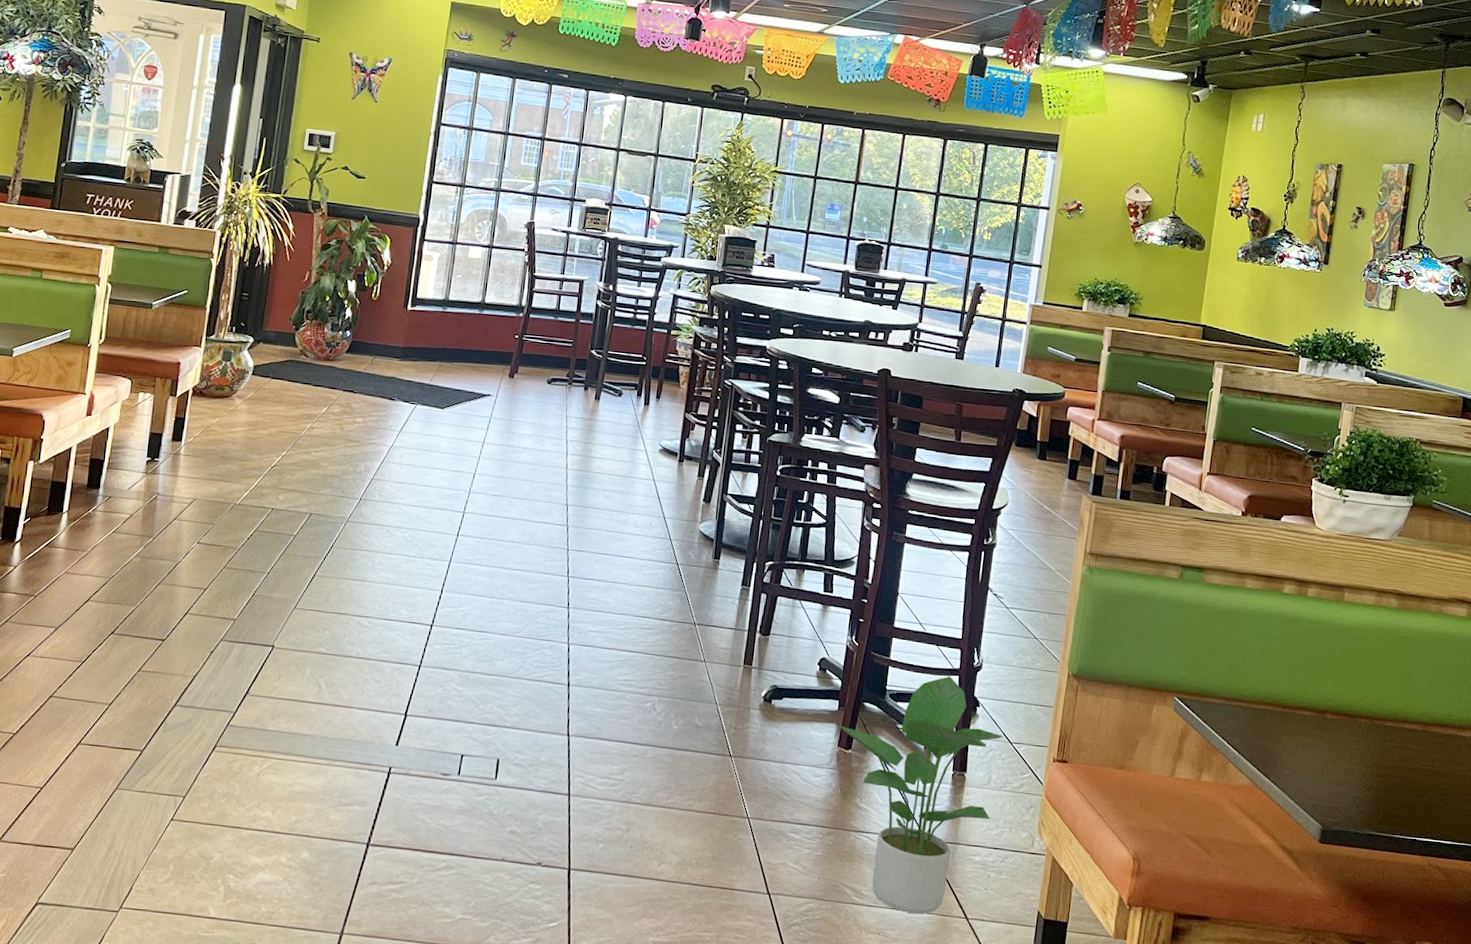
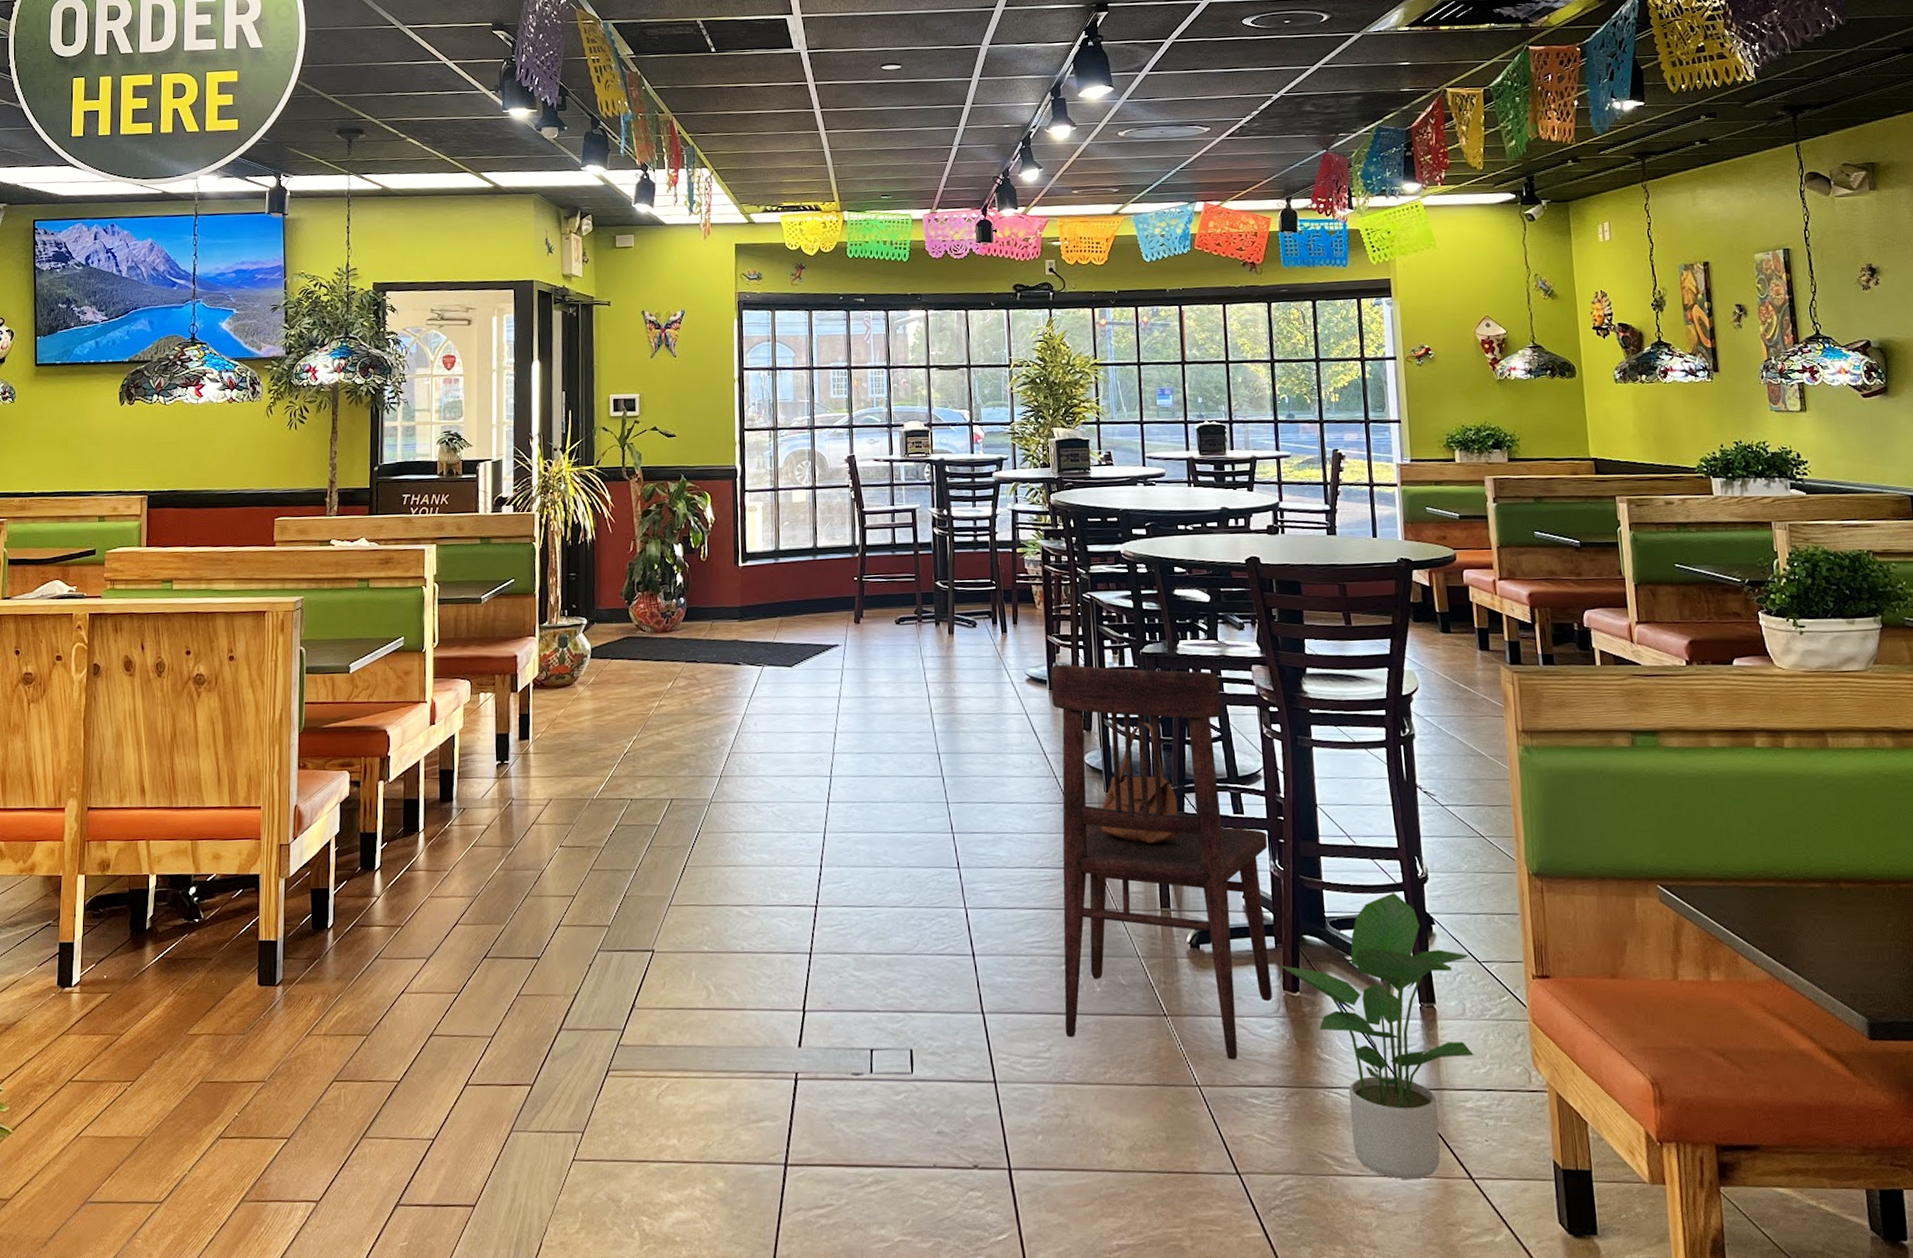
dining chair: none [639,440,850,800] -> present [1050,664,1272,1060]
handbag: none [704,502,776,609] -> present [1102,722,1178,844]

